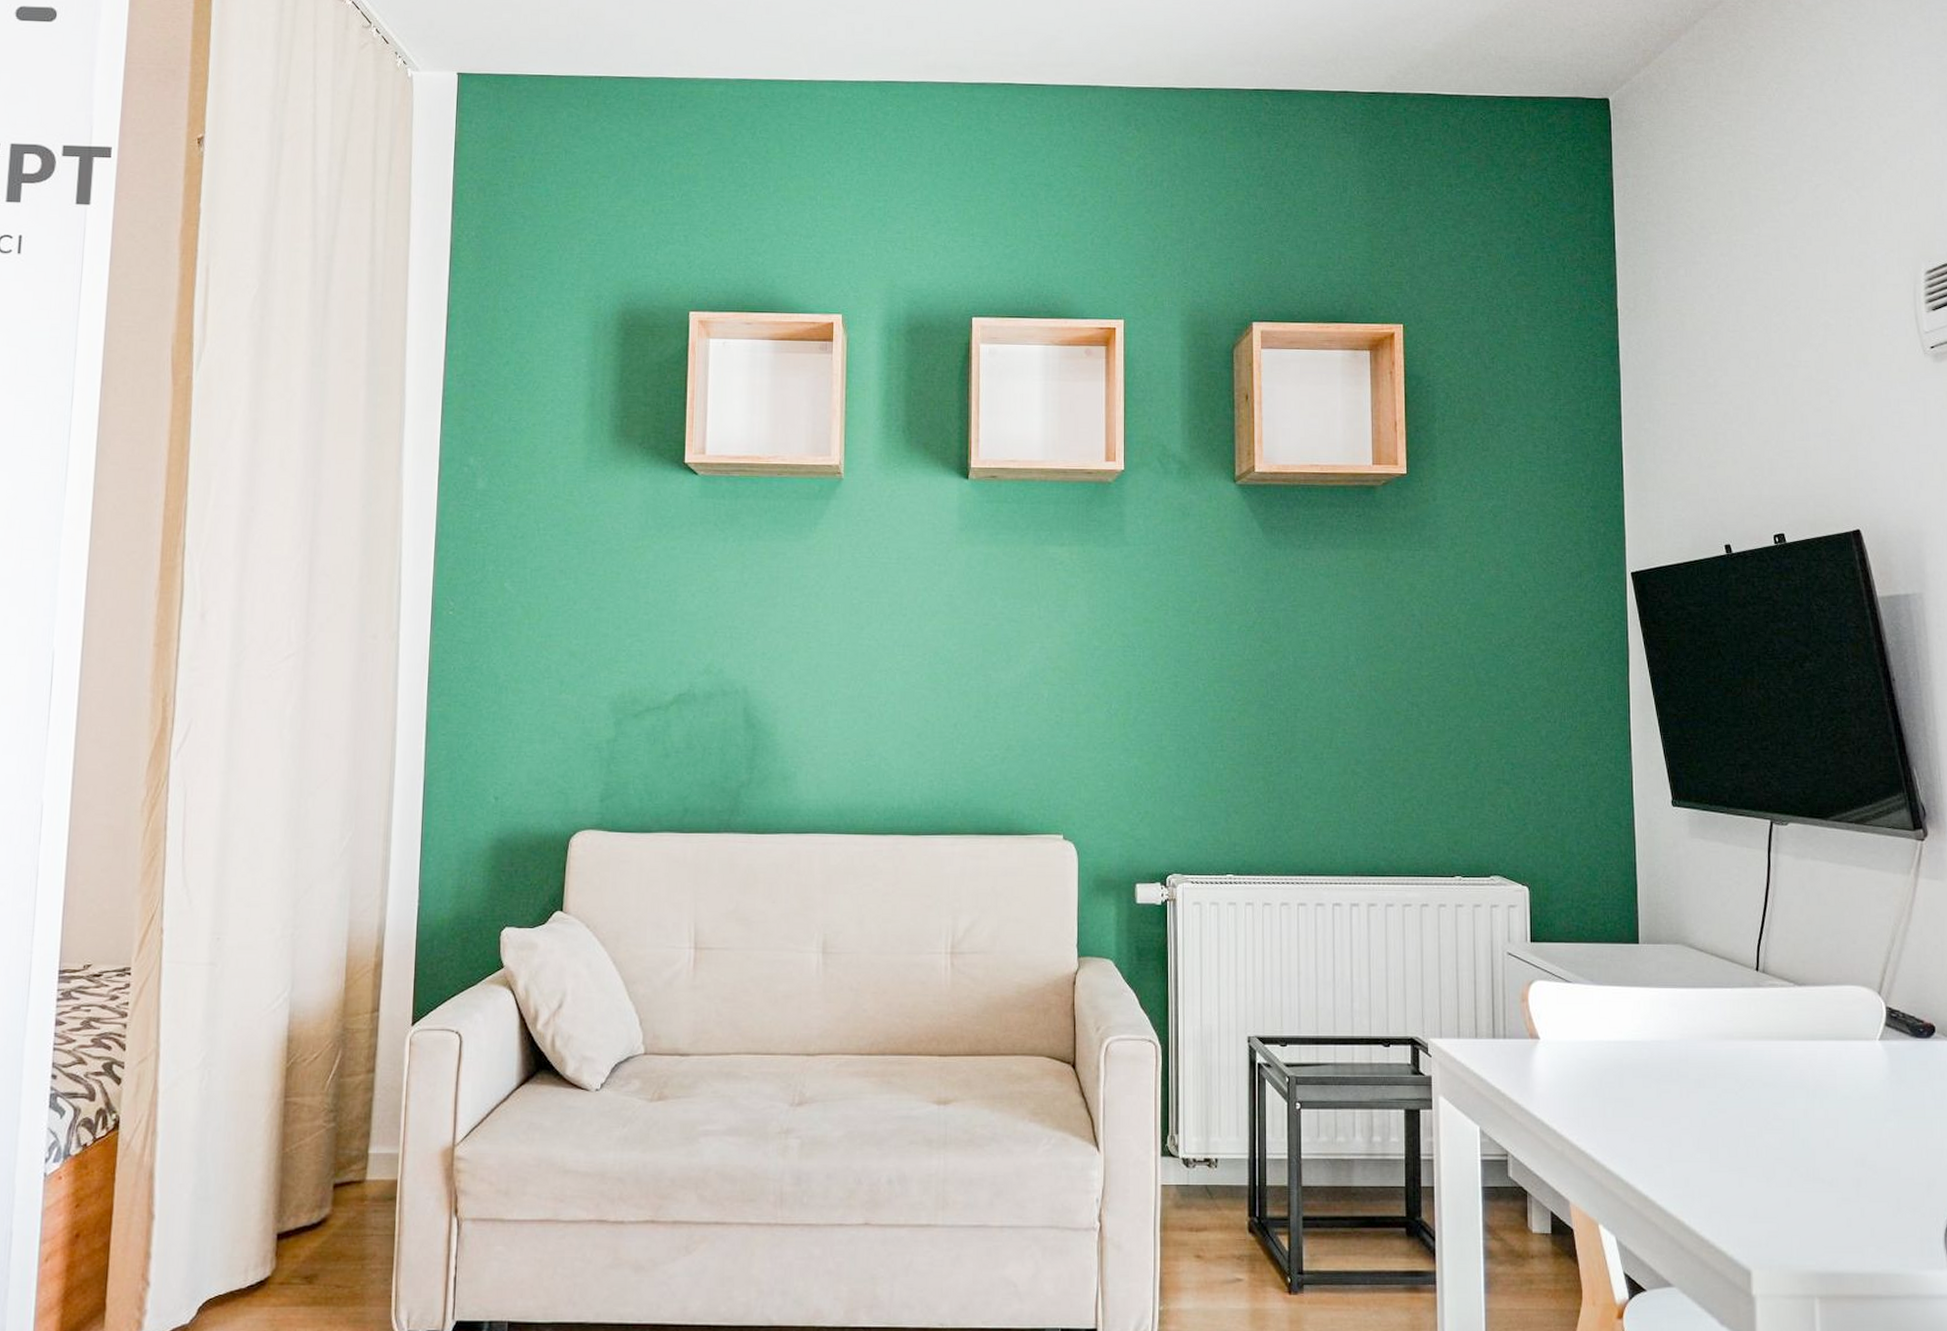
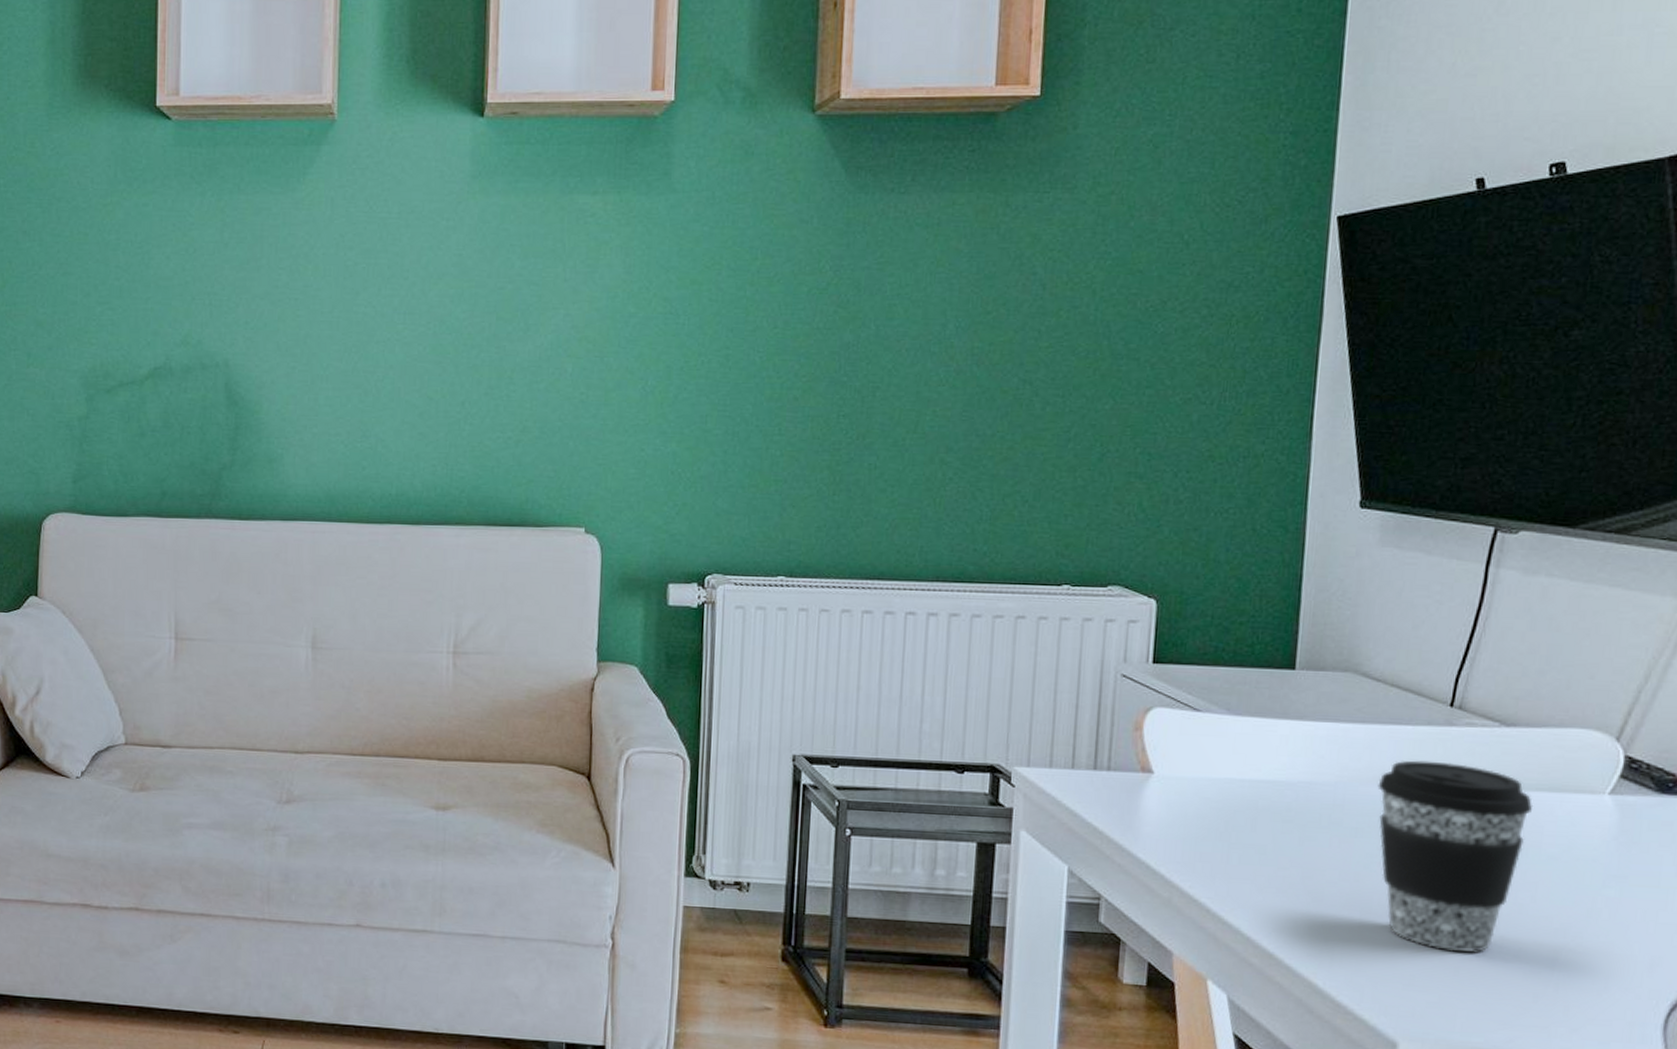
coffee cup: none [1711,1018,1827,1184] -> present [1378,760,1534,952]

